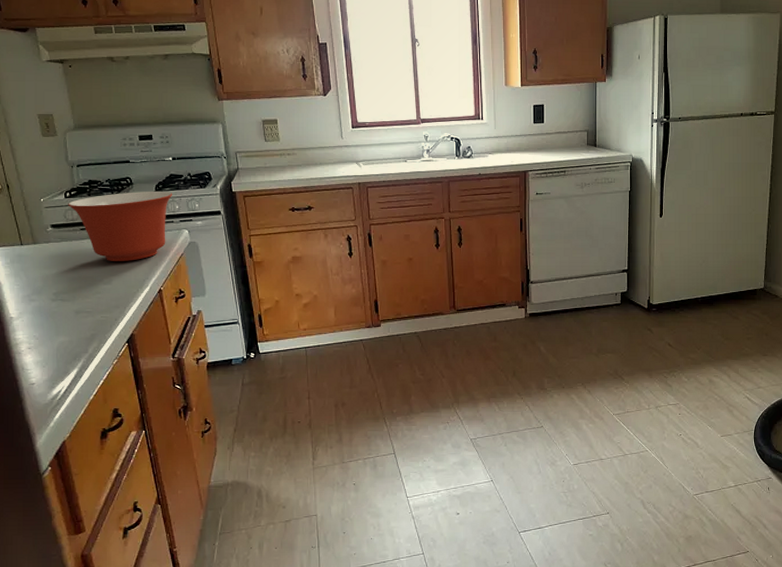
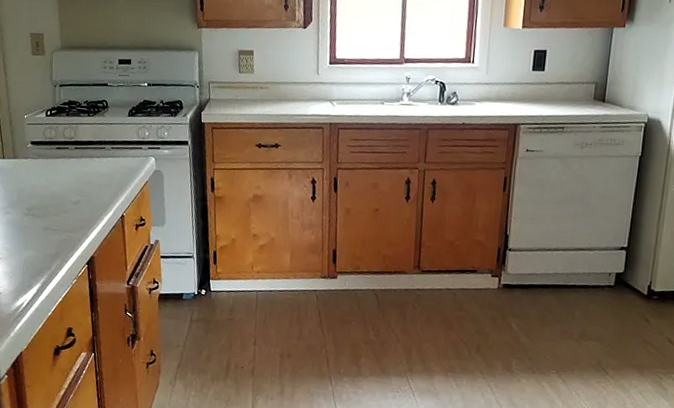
mixing bowl: present [68,191,173,261] -> none [48,115,145,184]

